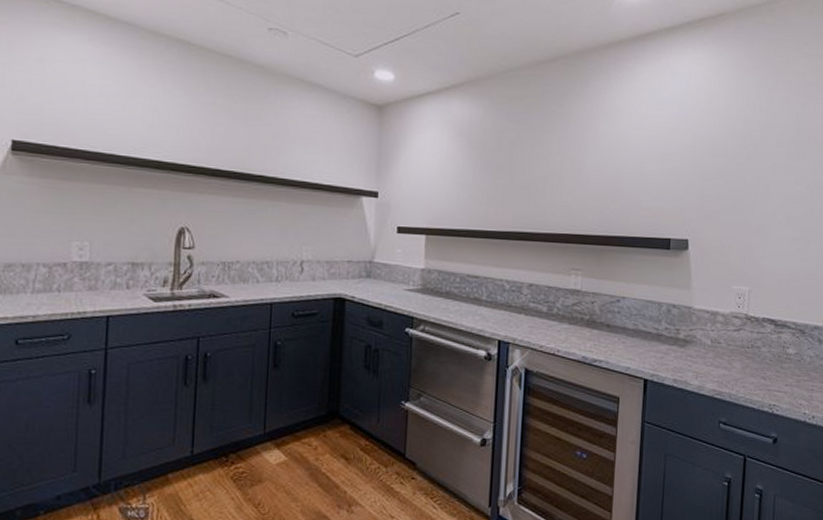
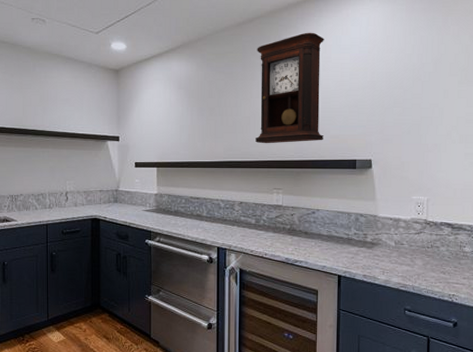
pendulum clock: none [552,80,640,214] -> present [255,32,324,144]

